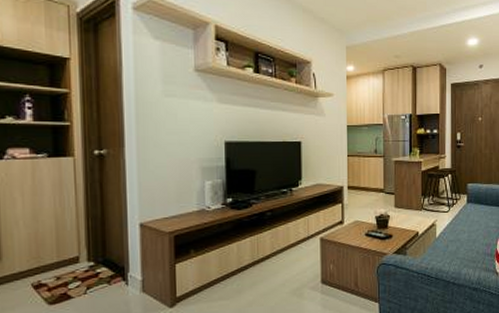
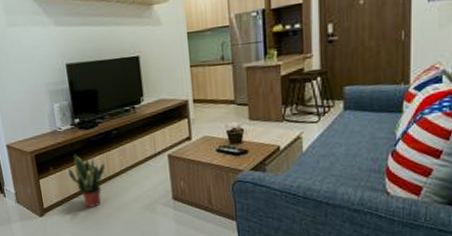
potted plant: none [211,235,254,295] -> present [68,154,105,208]

